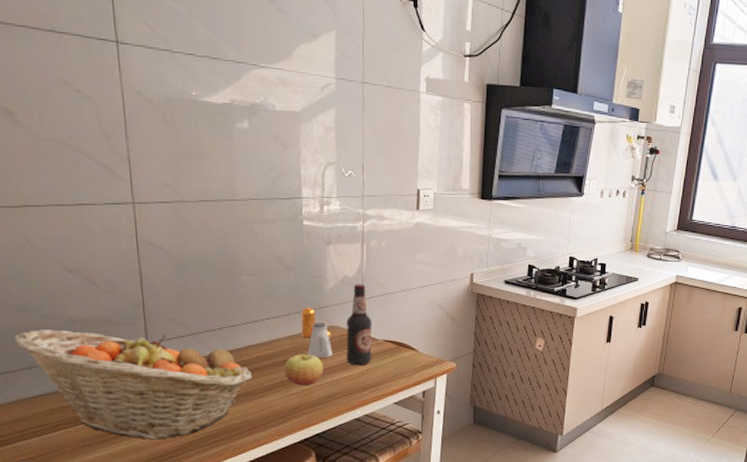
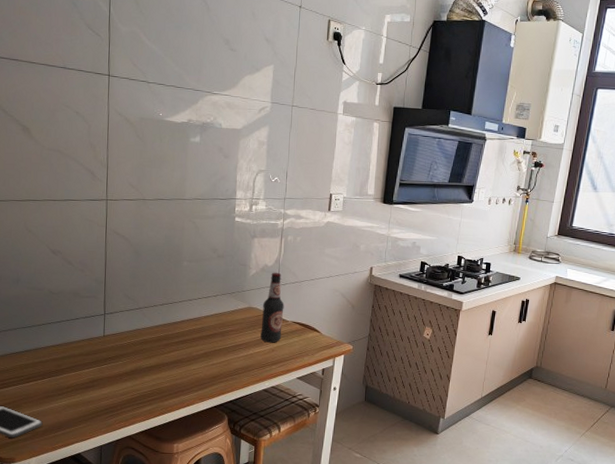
fruit basket: present [14,330,253,440] -> none [7,298,184,396]
apple: present [284,354,324,385] -> none [209,330,241,357]
pepper shaker: present [300,307,332,339] -> none [225,290,250,319]
saltshaker: present [307,322,332,358] -> none [229,303,249,334]

